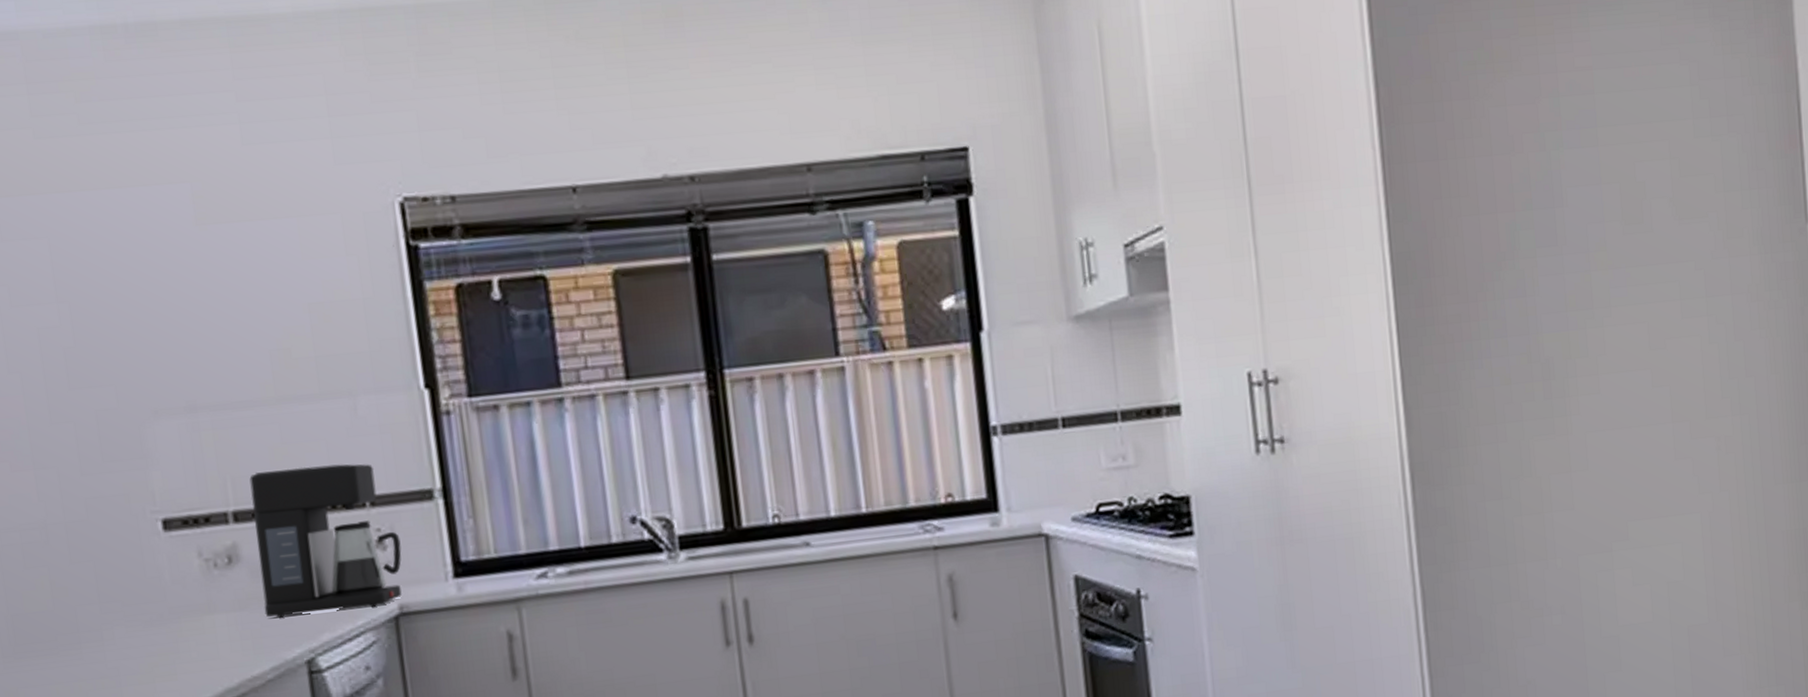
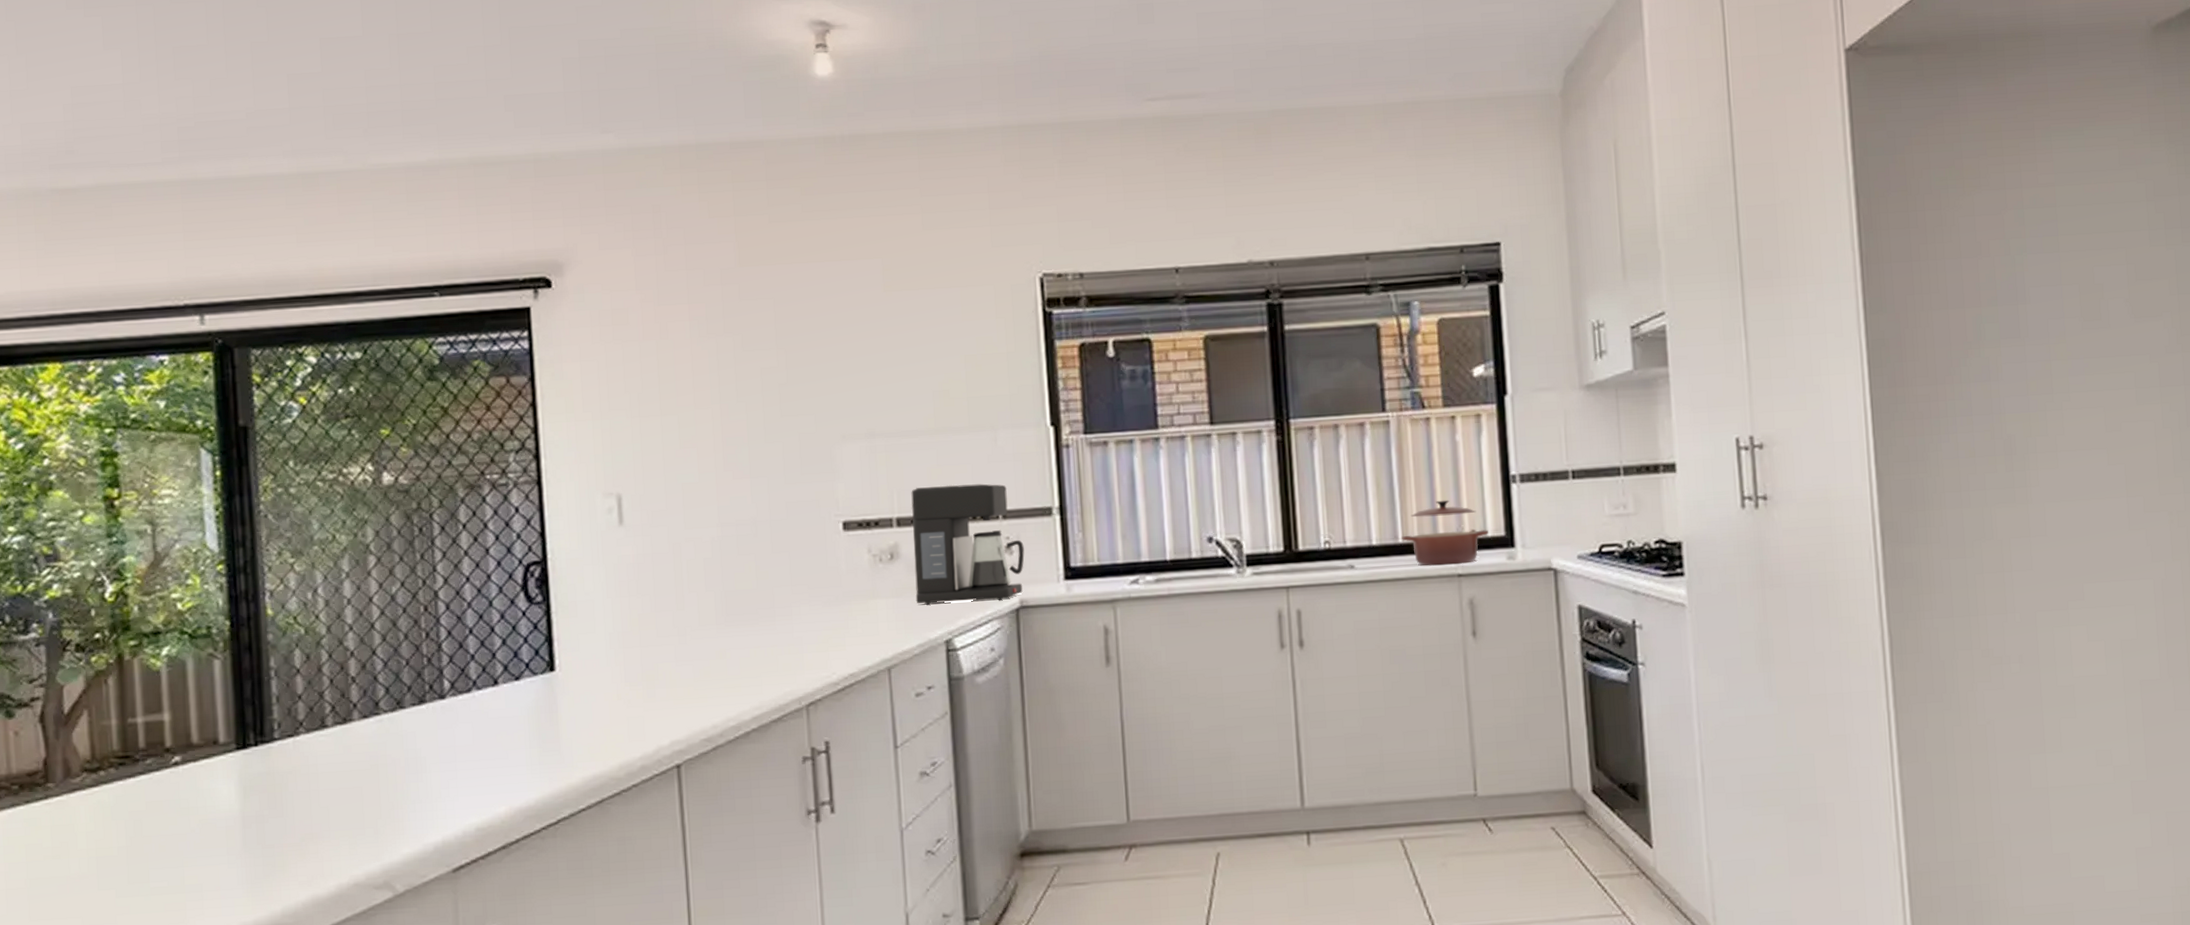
saucepan: none [865,459,967,539] -> present [1401,500,1488,566]

